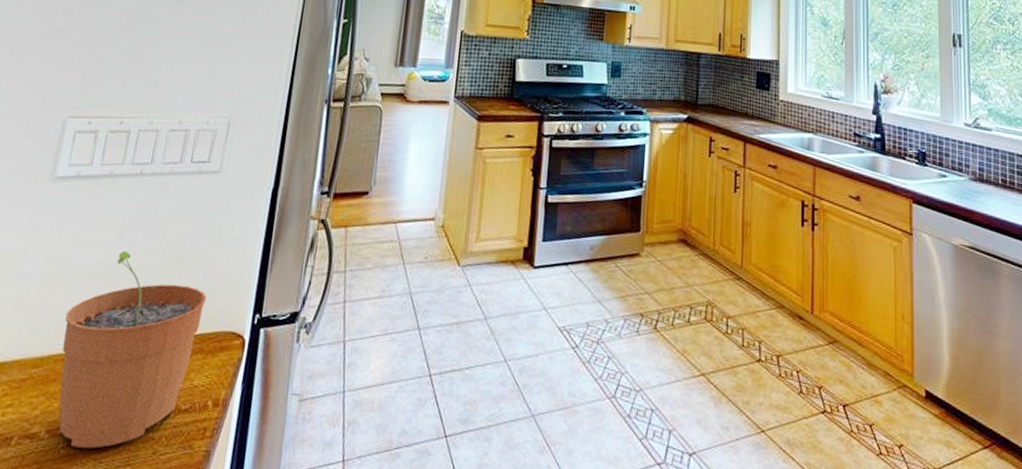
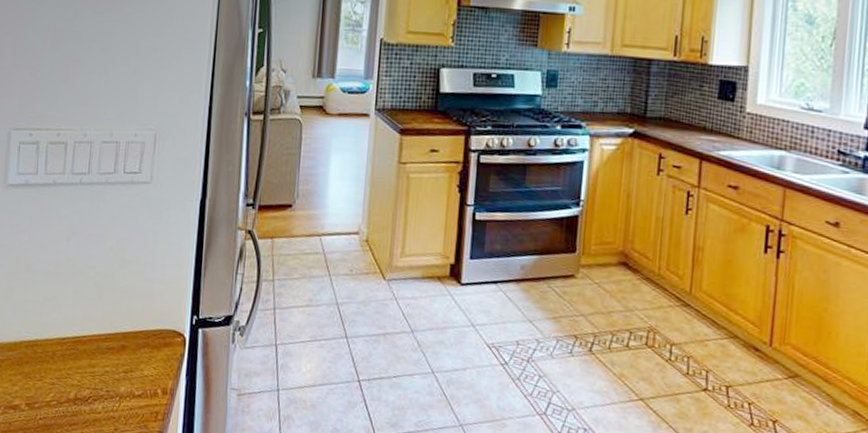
plant pot: present [59,250,207,449] -> none [30,253,149,422]

